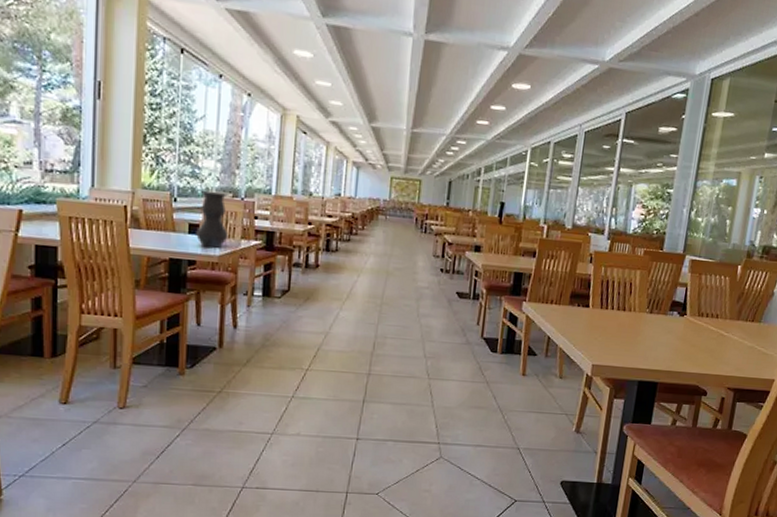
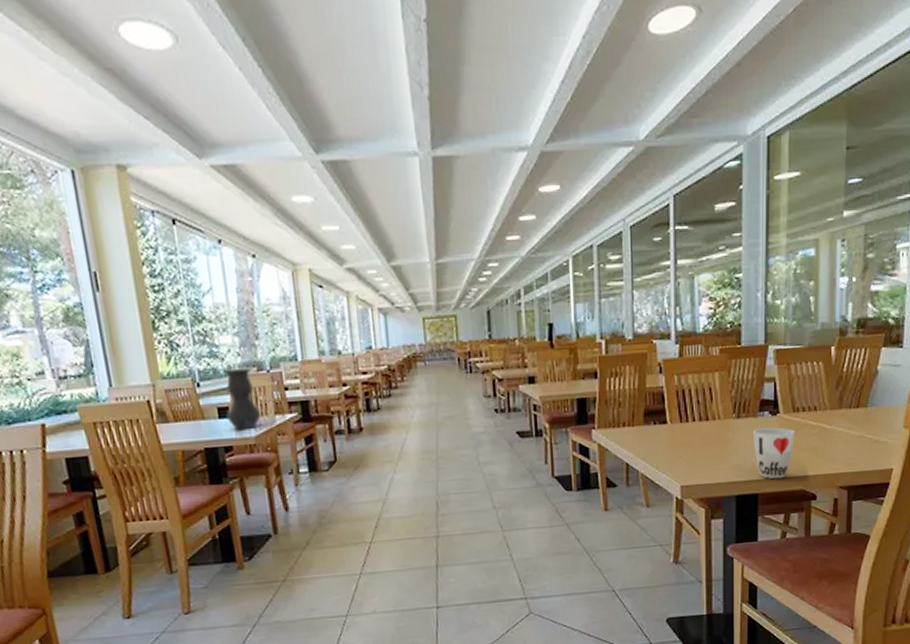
cup: none [659,325,698,373] -> present [752,427,795,480]

